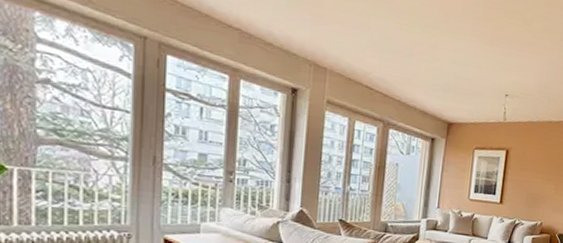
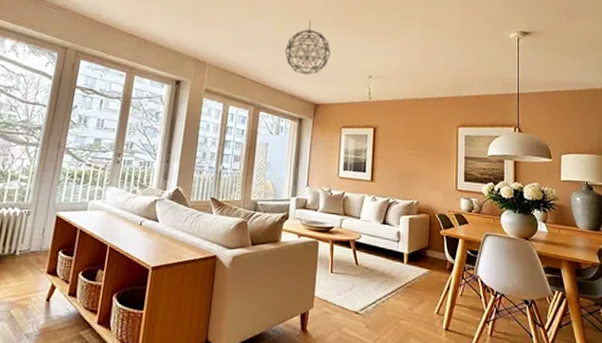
pendant light: none [417,24,467,90] -> present [285,20,331,75]

